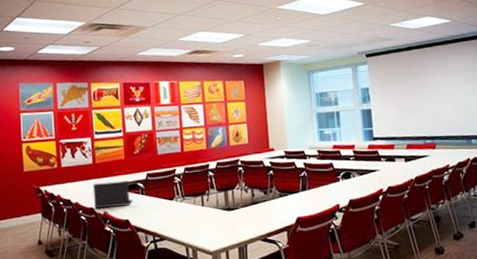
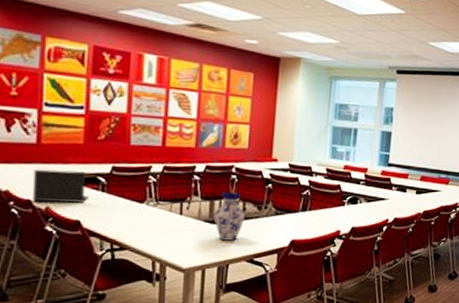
vase: none [229,182,255,224] -> present [213,192,246,241]

